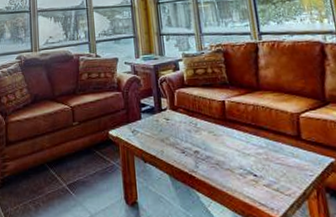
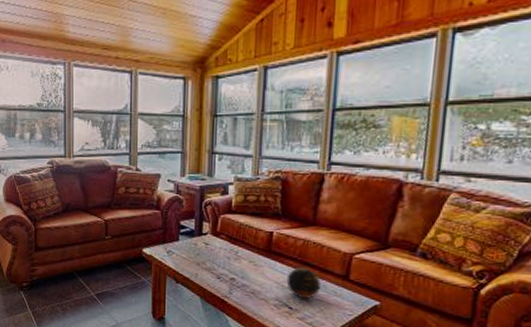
decorative orb: none [245,131,279,165] -> present [286,266,321,299]

